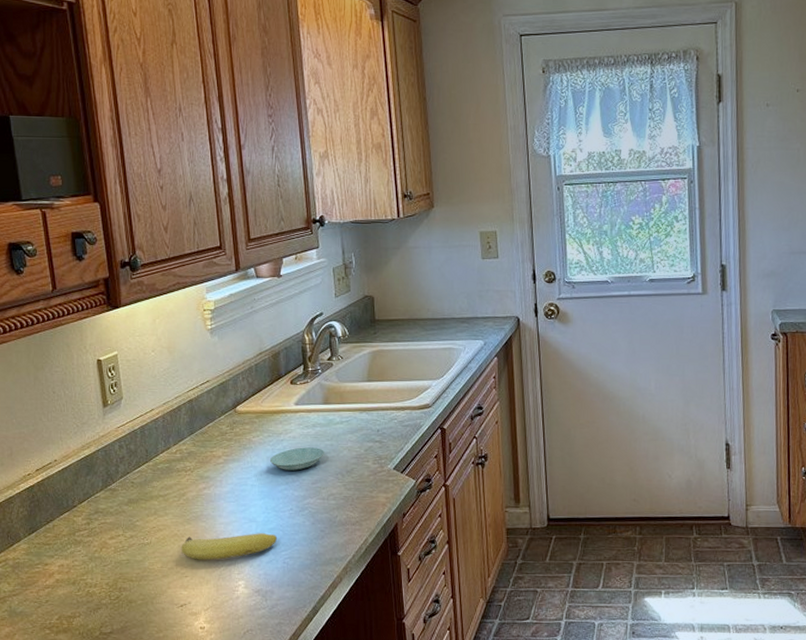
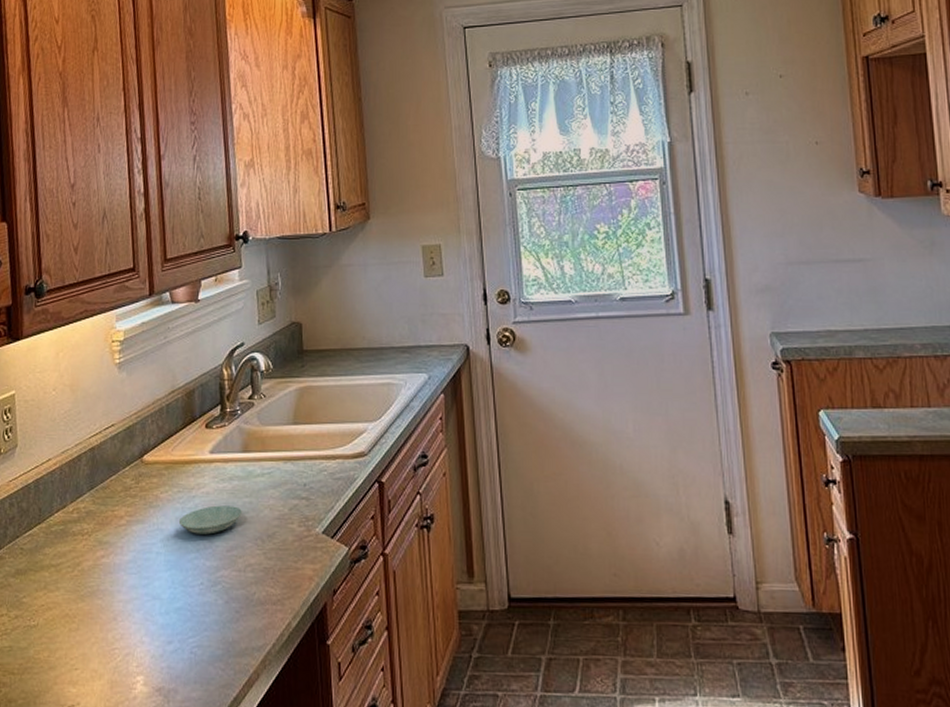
fruit: present [181,533,278,560] -> none [72,614,185,649]

